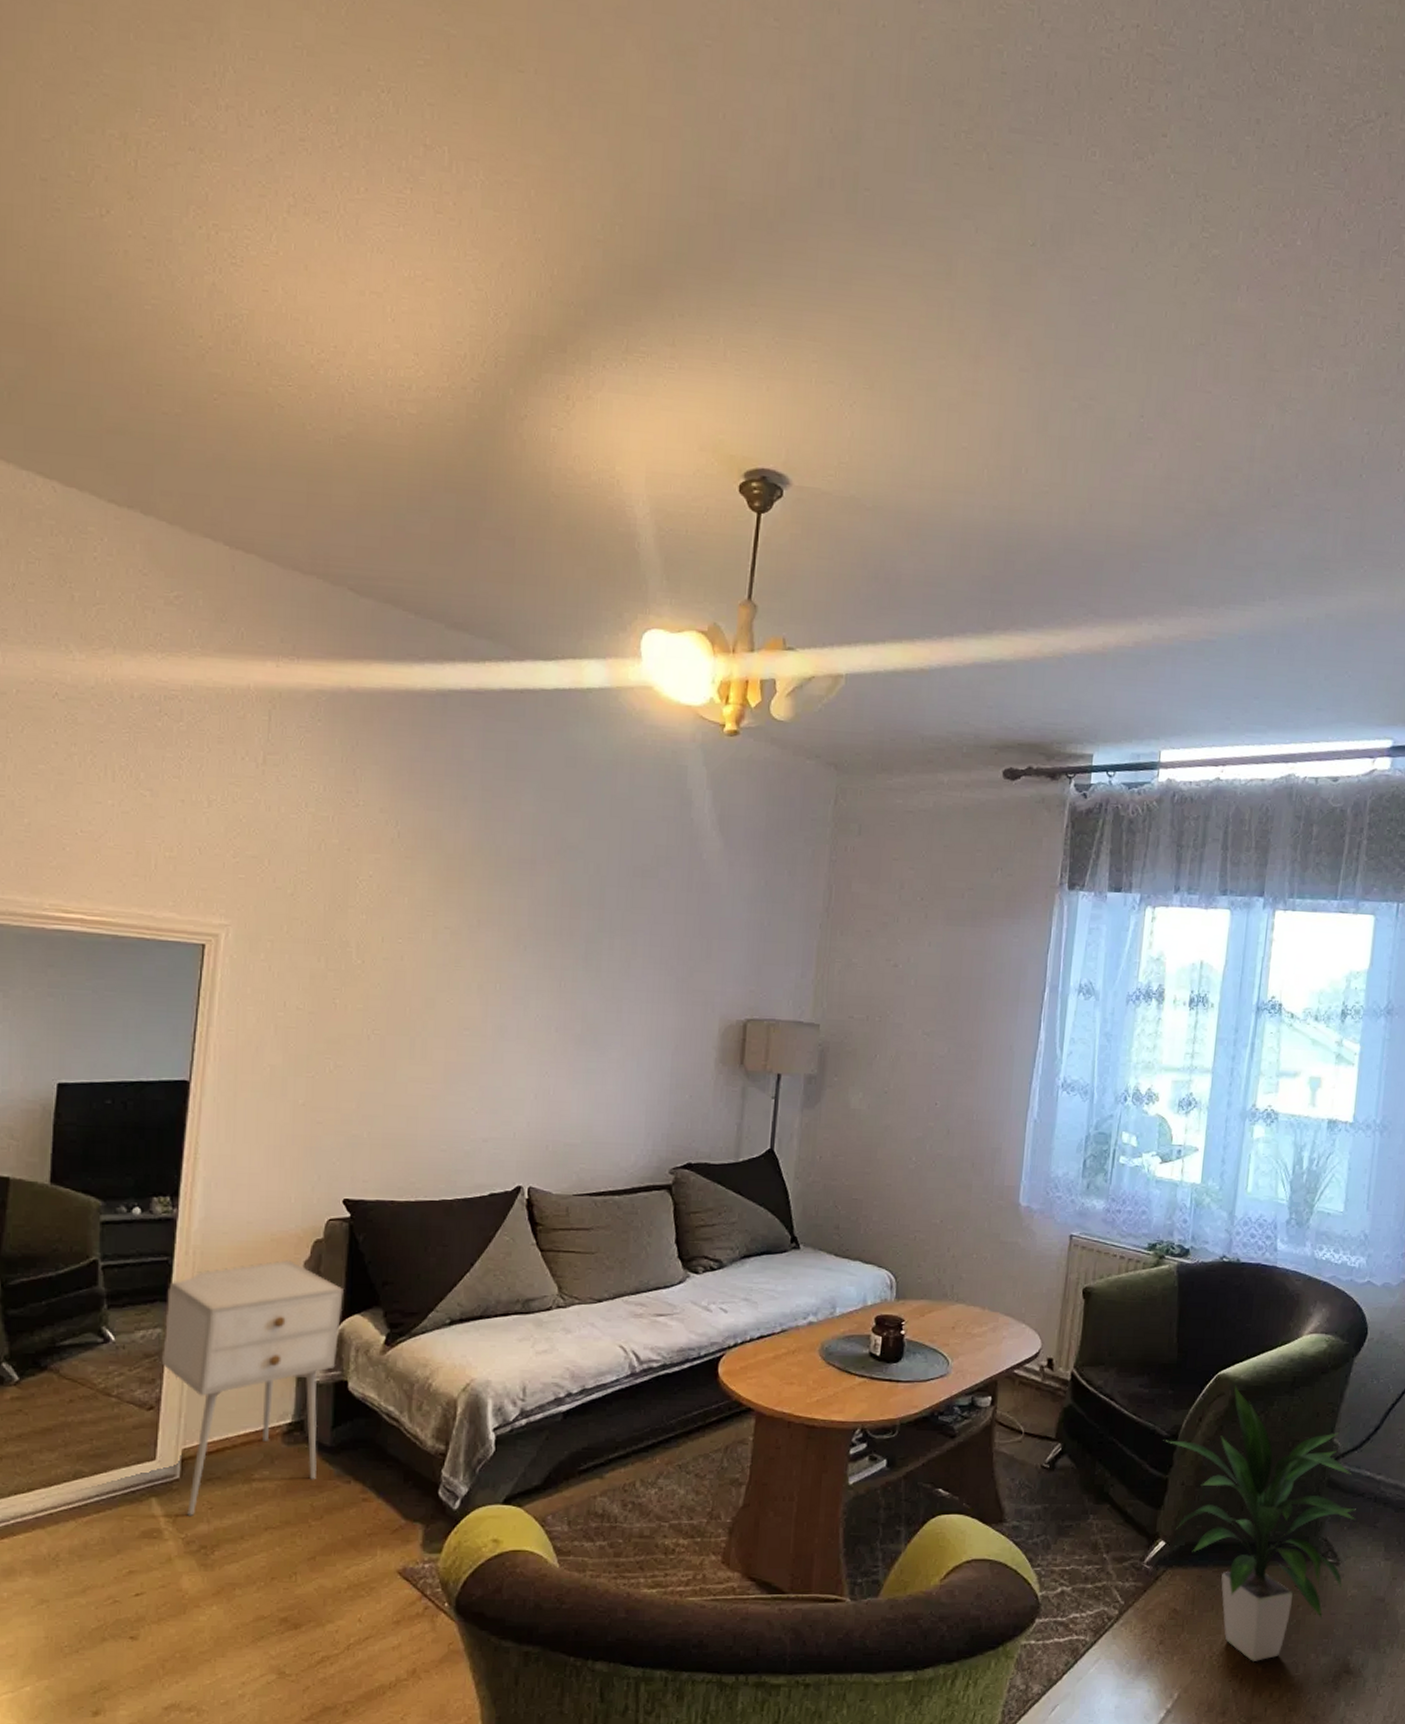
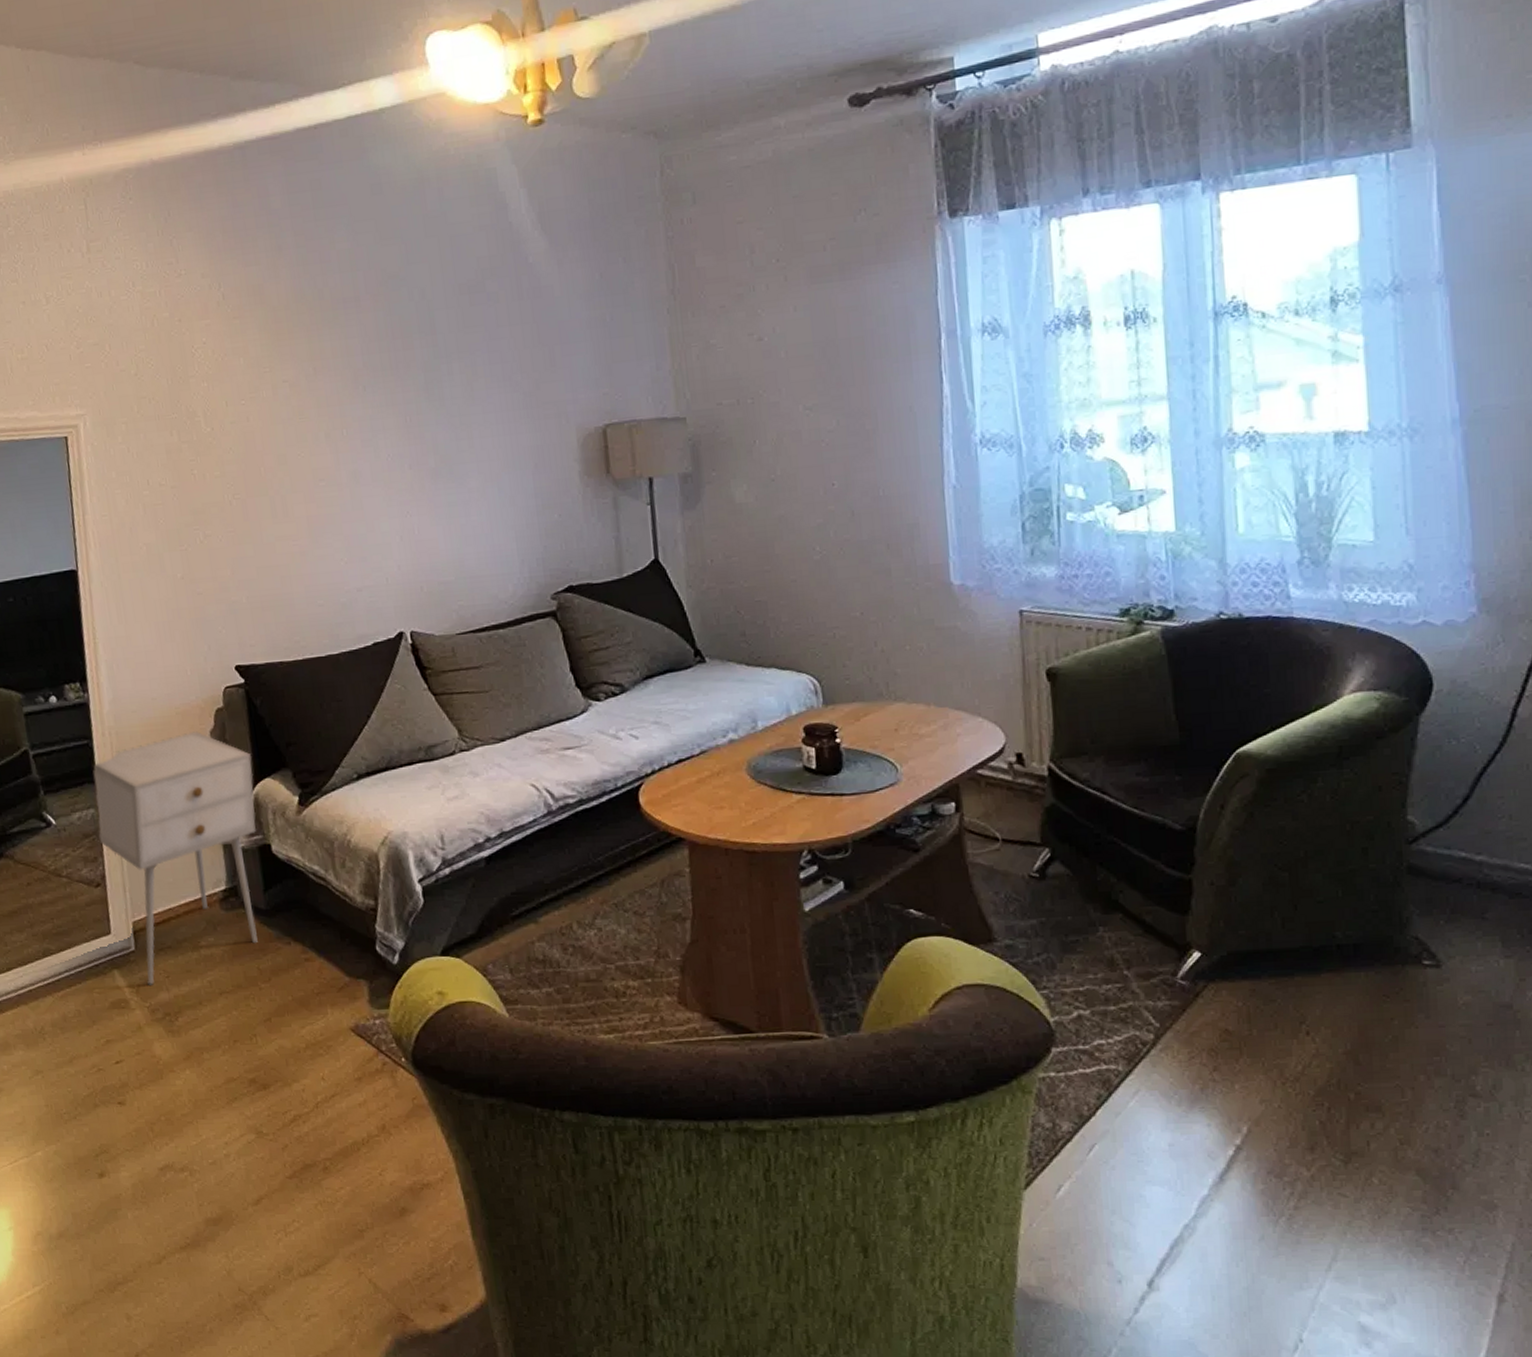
indoor plant: present [1163,1385,1356,1661] -> none [1178,763,1454,1087]

